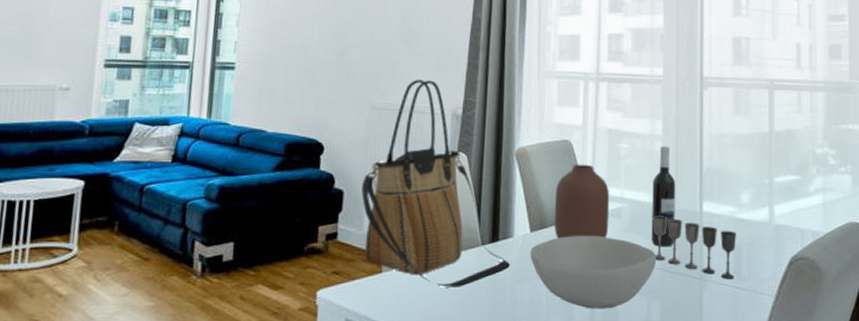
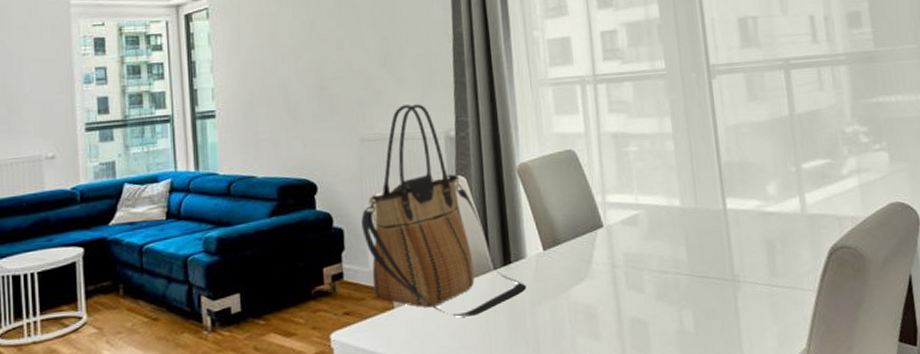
bowl: present [530,235,657,309] -> none [546,247,683,324]
vase: present [554,164,610,239] -> none [564,173,627,255]
wine bottle: present [651,146,676,246] -> none [668,144,699,251]
wine glass: present [653,216,736,279] -> none [673,218,770,278]

